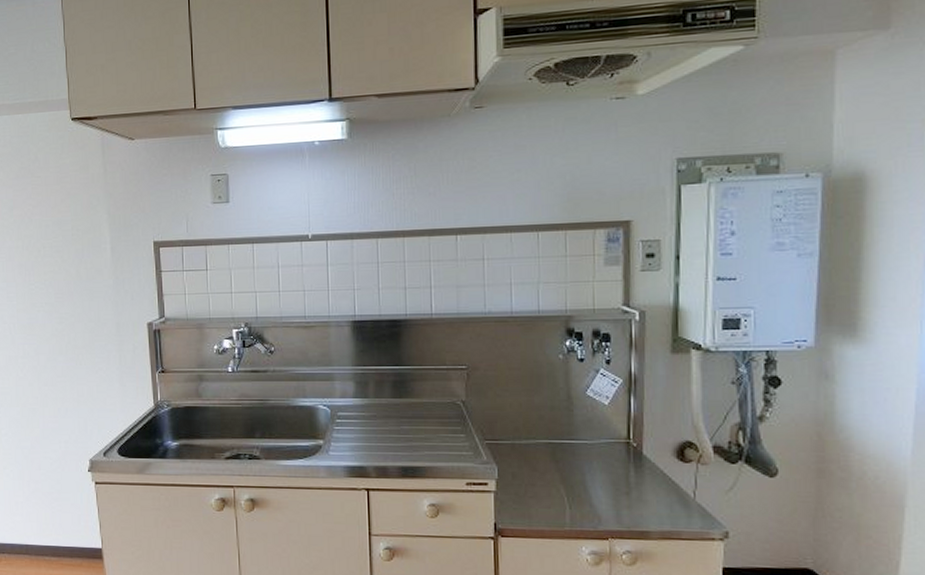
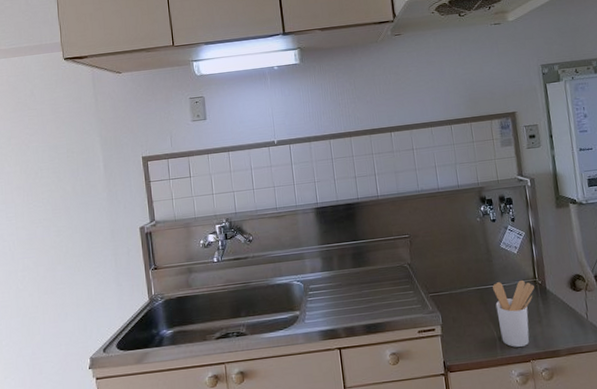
utensil holder: none [570,438,626,520] -> present [493,279,534,347]

